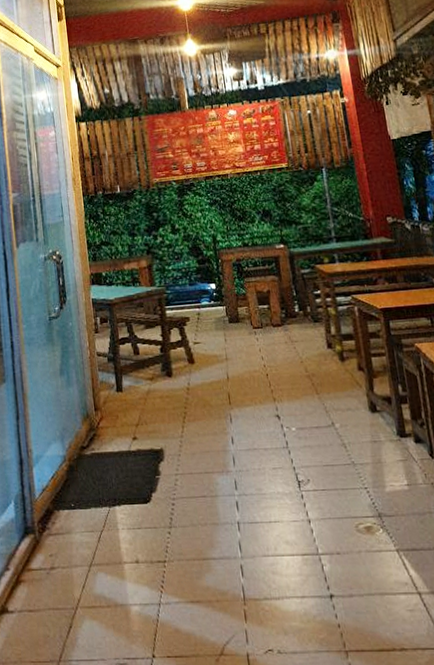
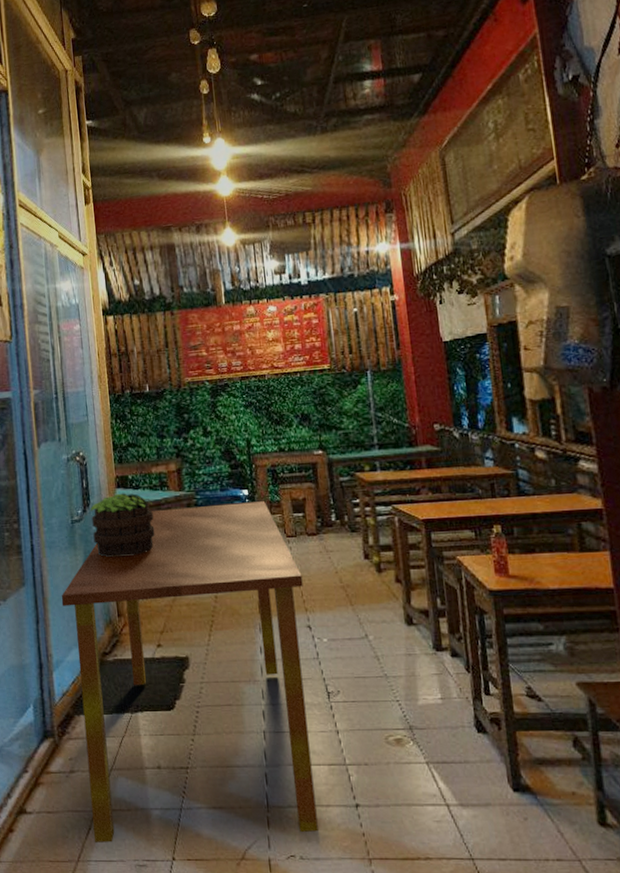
dining table: none [40,294,295,641] -> present [61,501,318,843]
potted plant: none [66,289,129,353] -> present [90,493,155,558]

